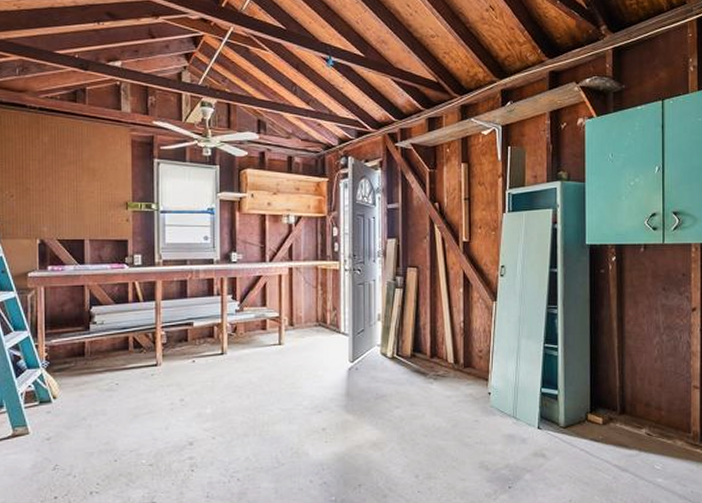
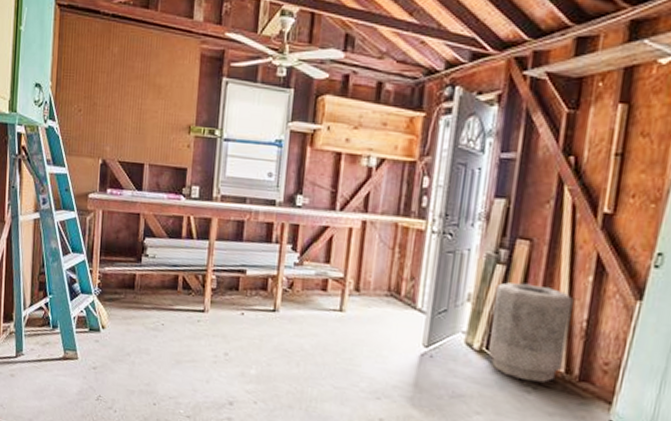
trash can: none [397,300,452,375] -> present [488,282,574,383]

